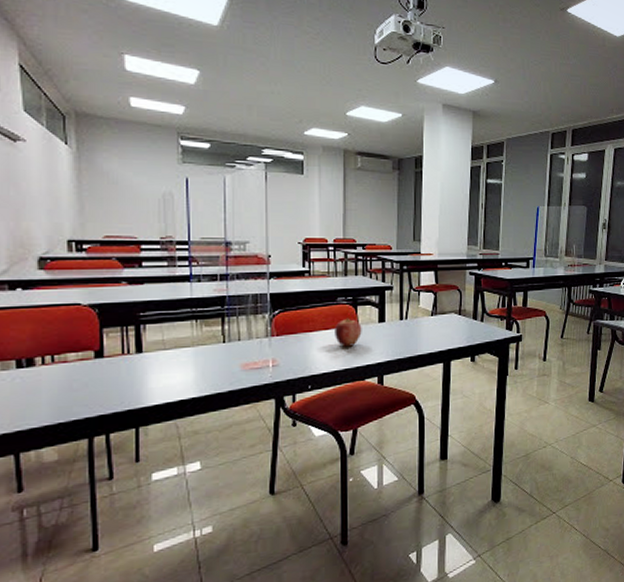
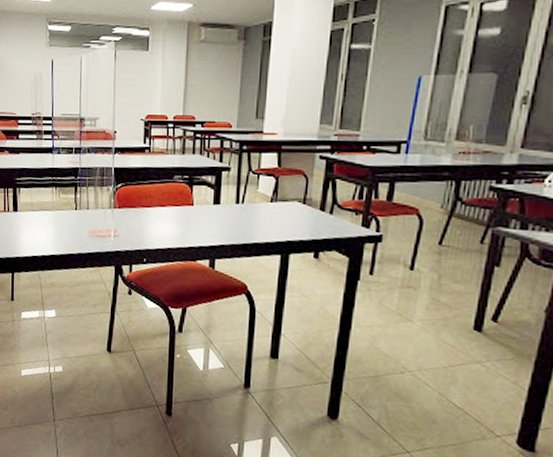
apple: present [335,318,362,347] -> none [170,196,196,226]

